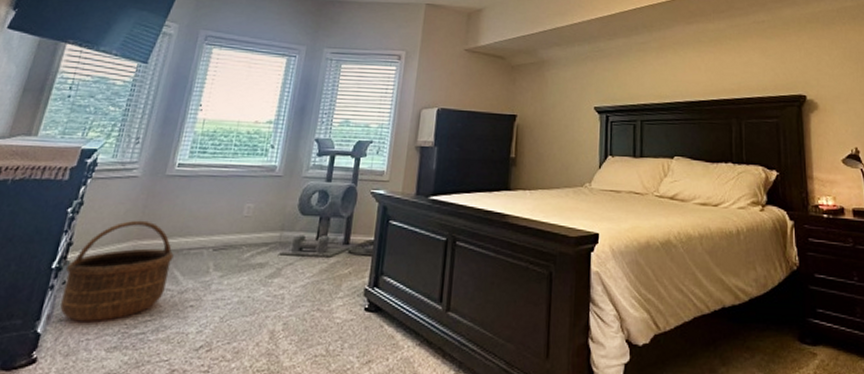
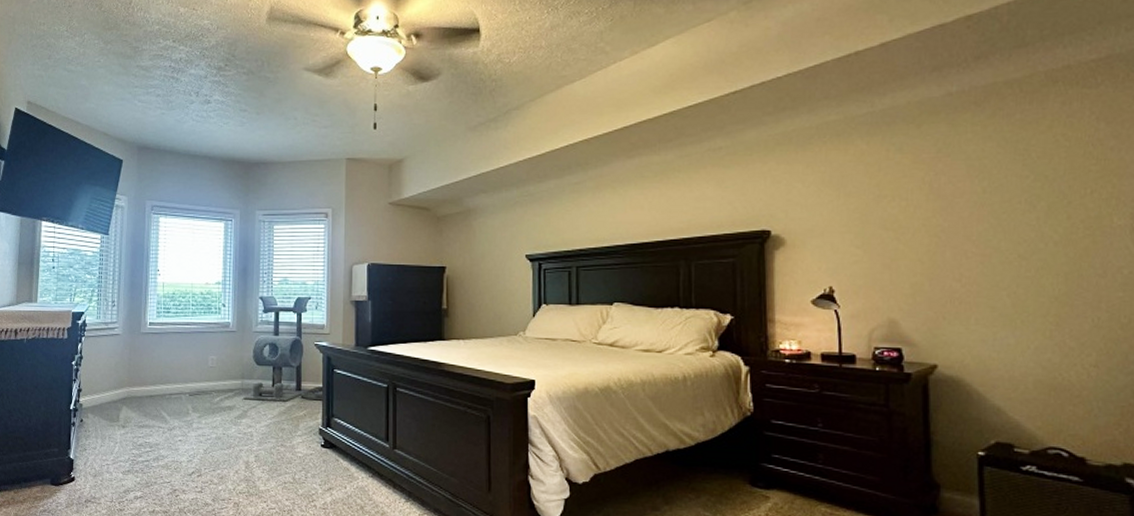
basket: present [60,220,174,321] -> none [81,370,159,451]

